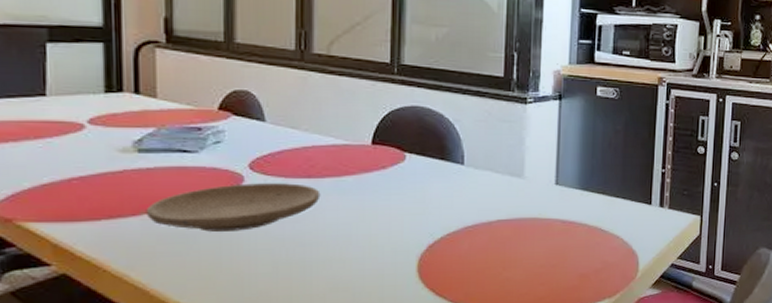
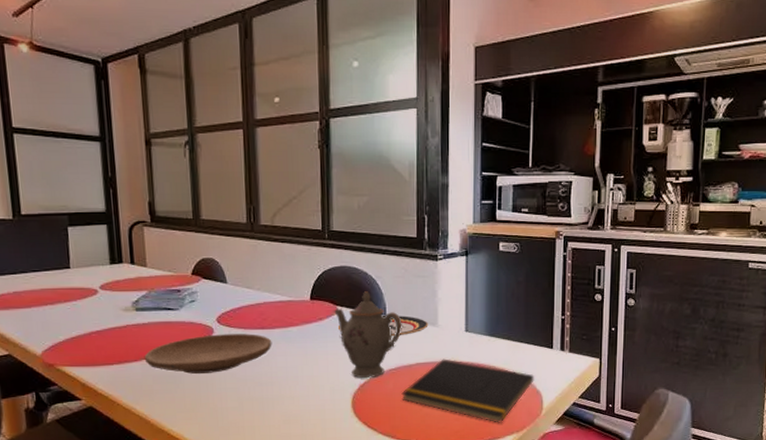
teapot: none [399,136,482,237] -> present [333,291,402,378]
plate: none [404,165,513,189] -> present [337,315,429,337]
notepad: none [478,215,630,288] -> present [401,359,534,423]

